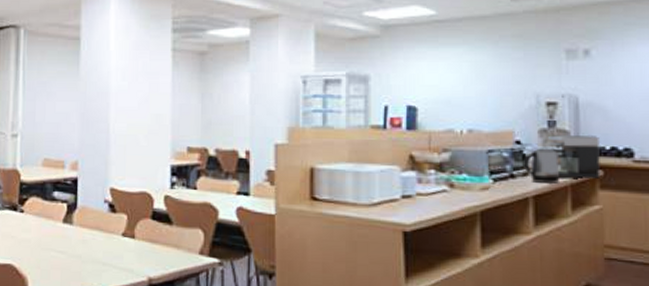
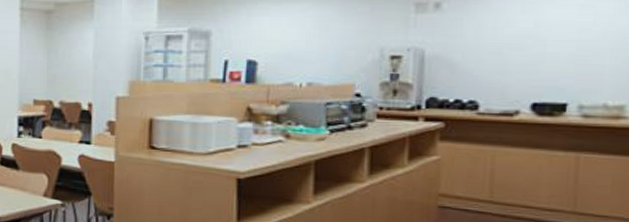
kettle: present [524,148,561,183] -> none [362,100,401,135]
coffee maker: present [547,135,600,179] -> none [388,88,443,131]

